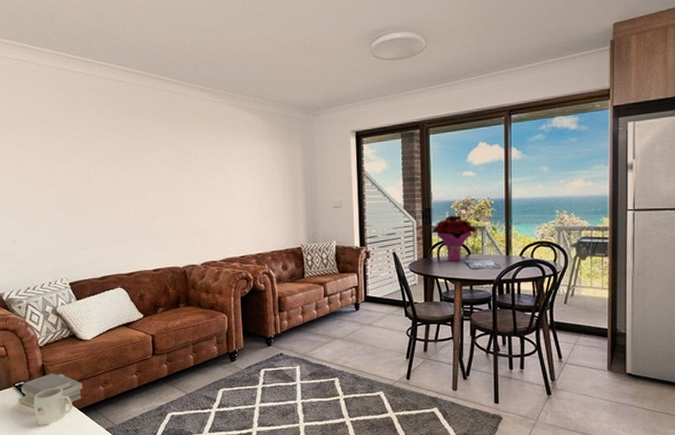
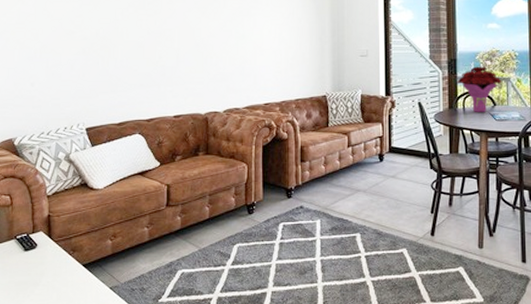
books: present [17,373,83,410] -> none [17,224,89,266]
mug: present [33,387,73,425] -> none [34,240,77,283]

